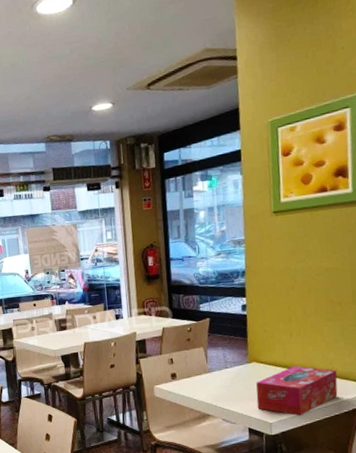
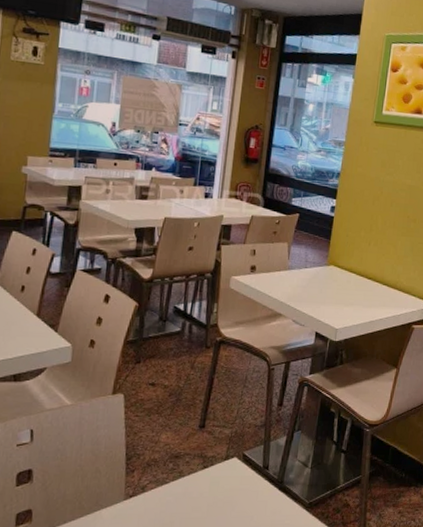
tissue box: present [256,366,338,417] -> none [327,274,402,325]

